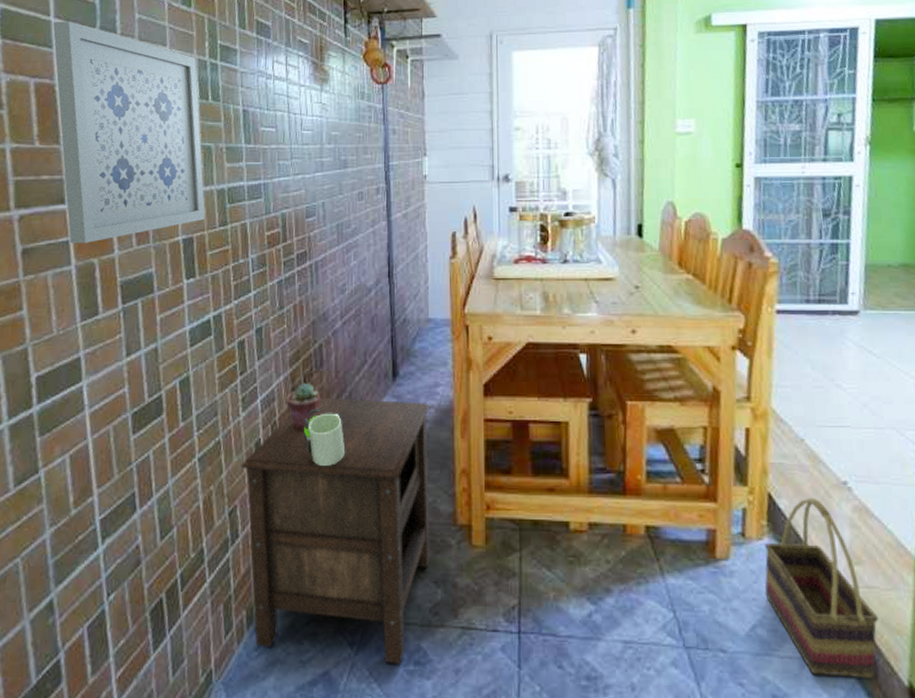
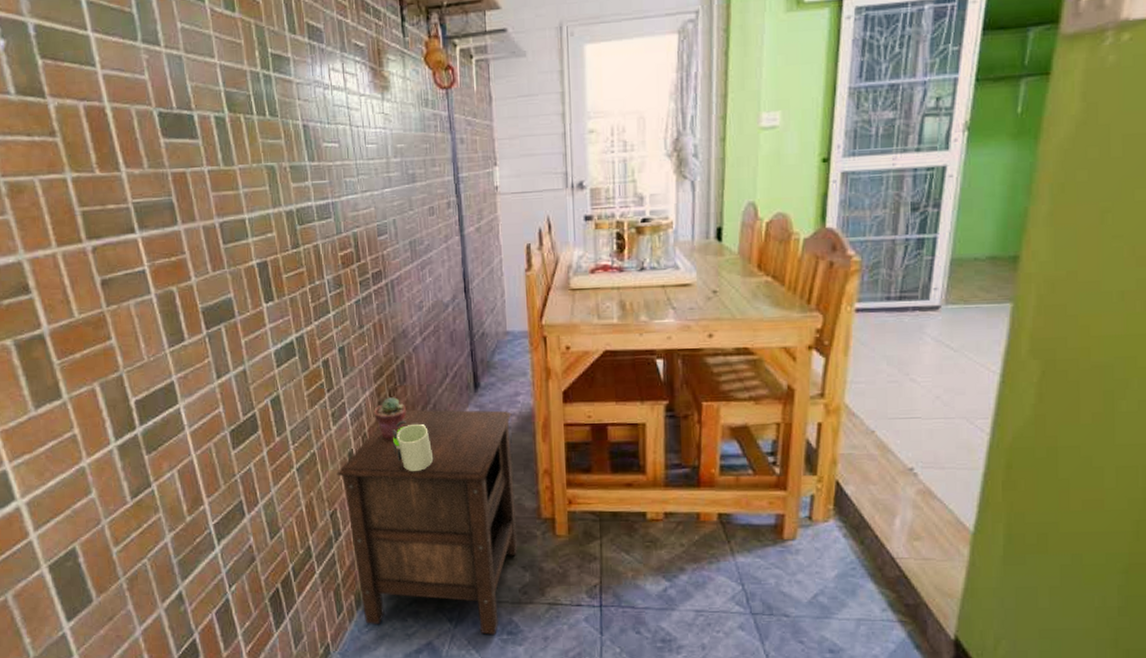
wall art: present [53,21,205,243] -> none [92,35,277,272]
basket: present [764,498,879,679] -> none [827,484,933,635]

